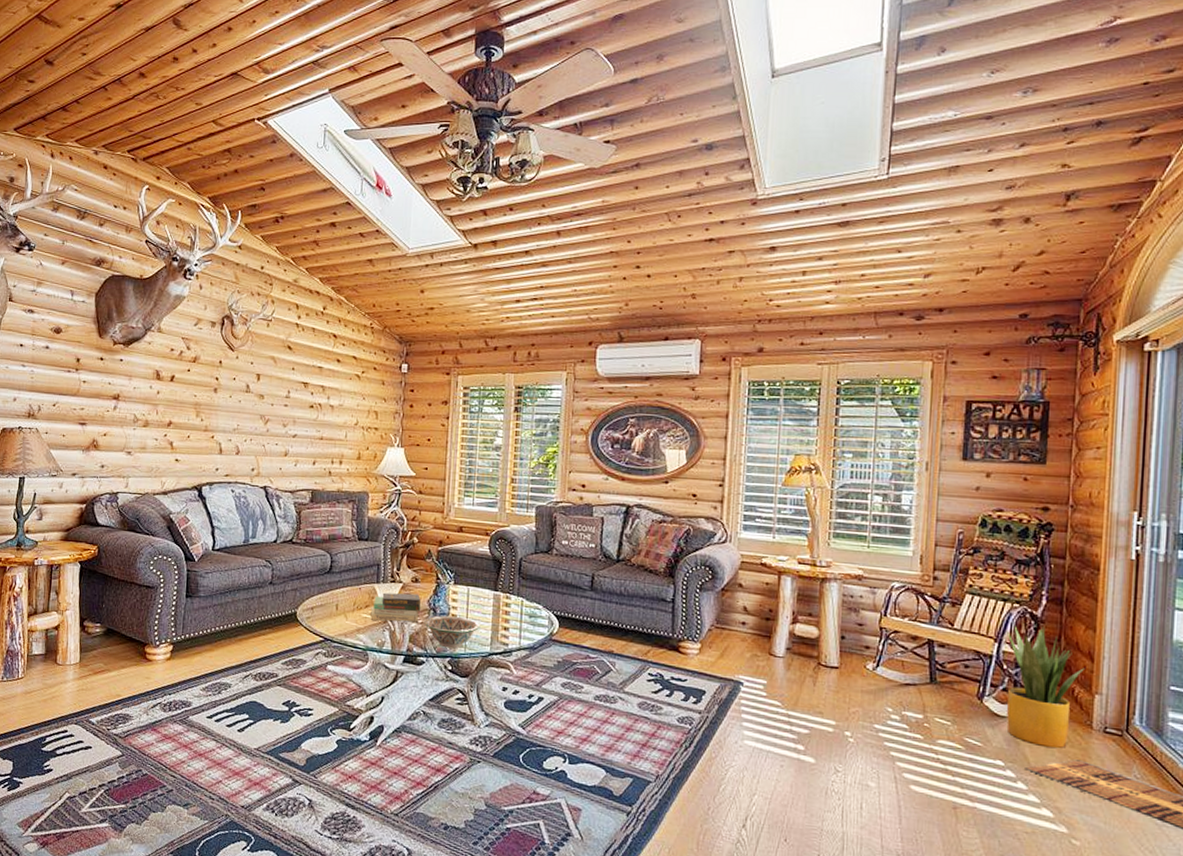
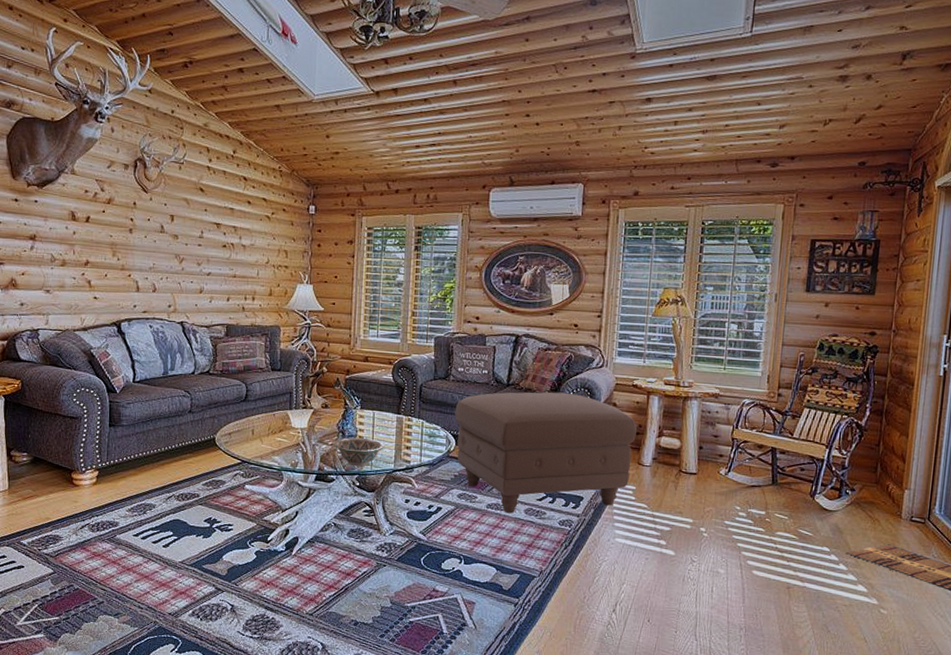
books: present [370,592,421,622] -> none [284,418,331,444]
ottoman: none [558,568,767,707] -> present [454,392,637,514]
planter: present [1006,627,1084,749] -> none [833,434,897,536]

